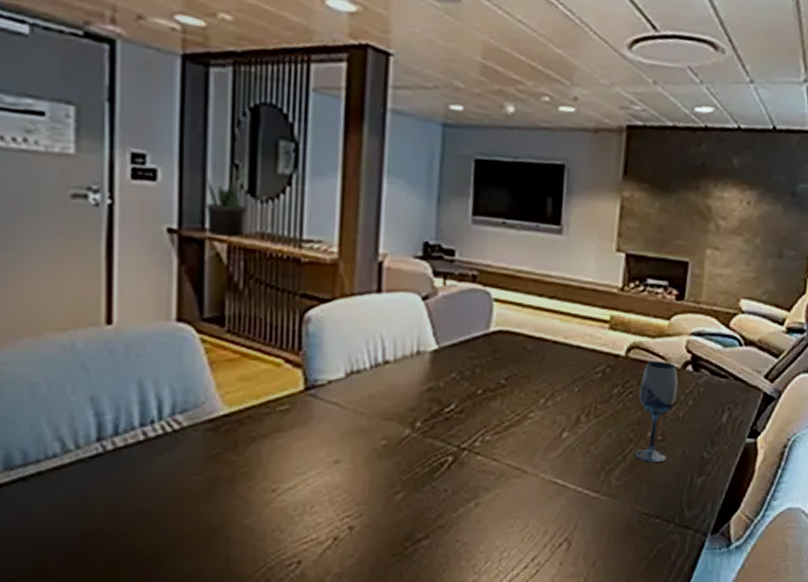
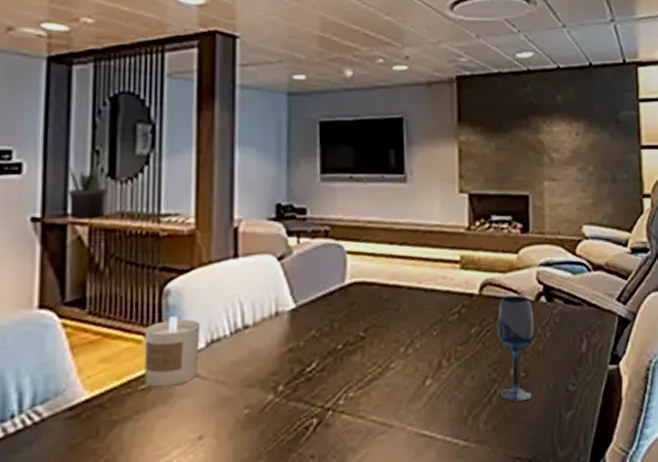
candle: none [282,343,340,411] -> present [144,315,200,388]

